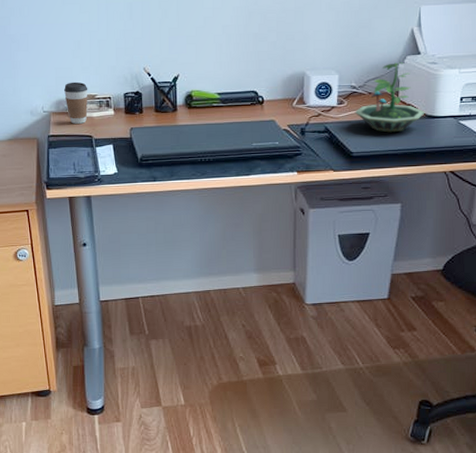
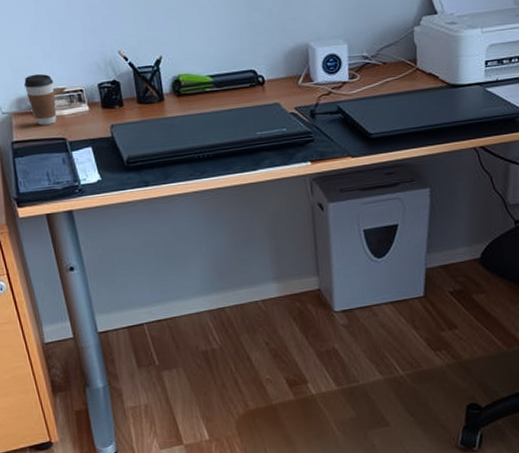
terrarium: present [354,62,425,133] -> none [369,24,448,108]

